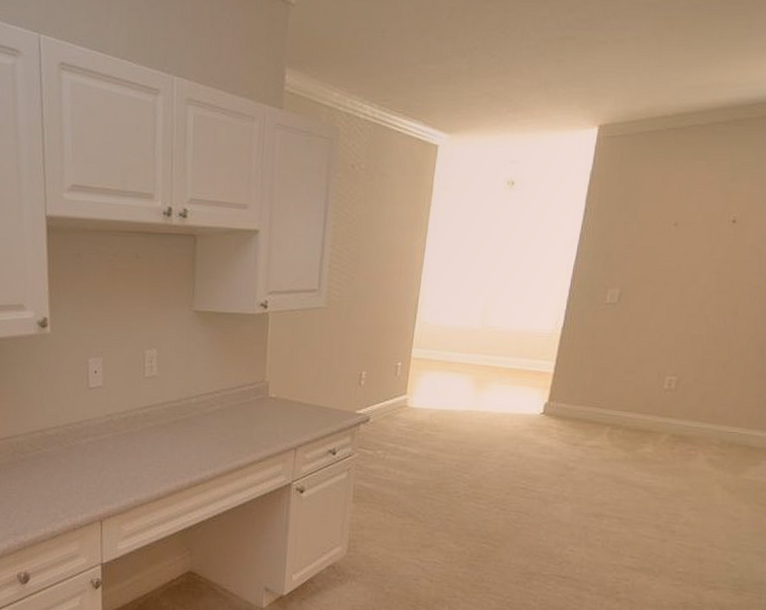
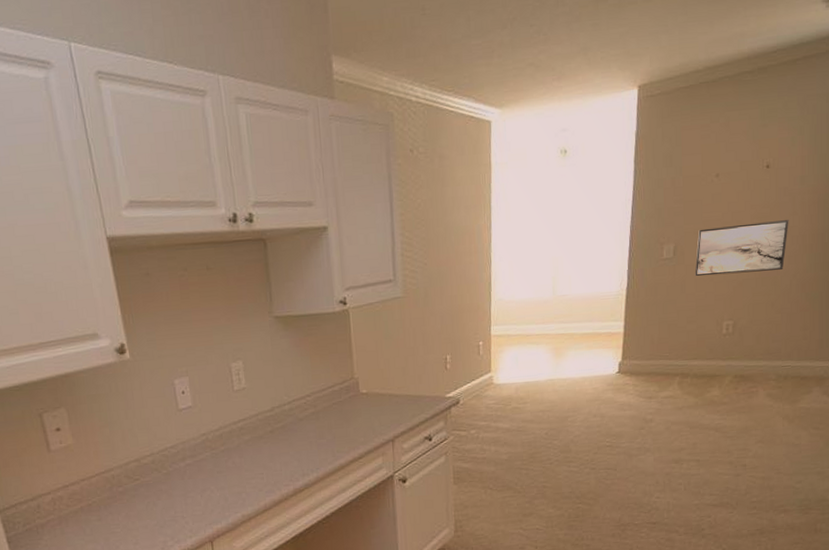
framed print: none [639,277,752,330] -> present [695,219,789,276]

